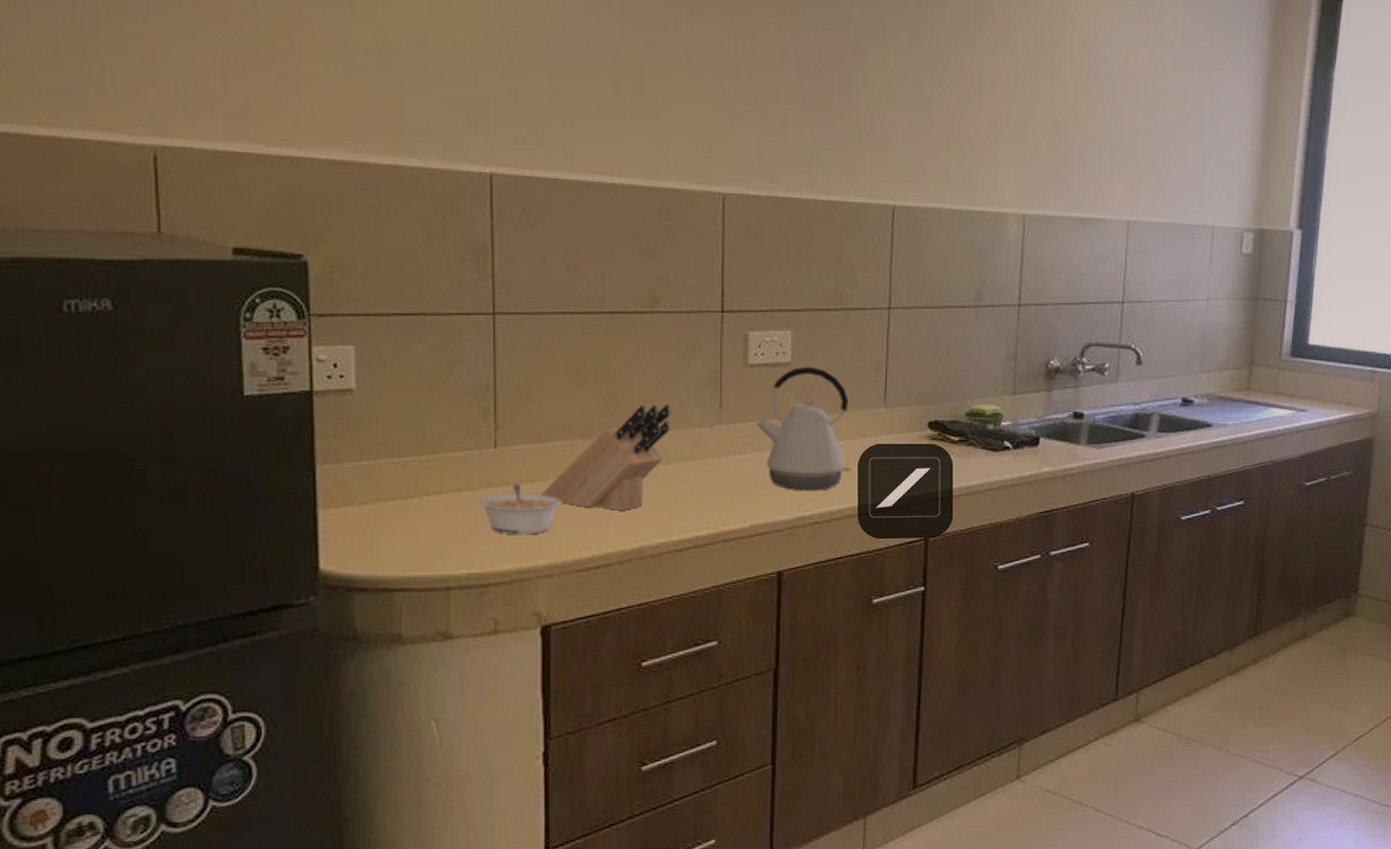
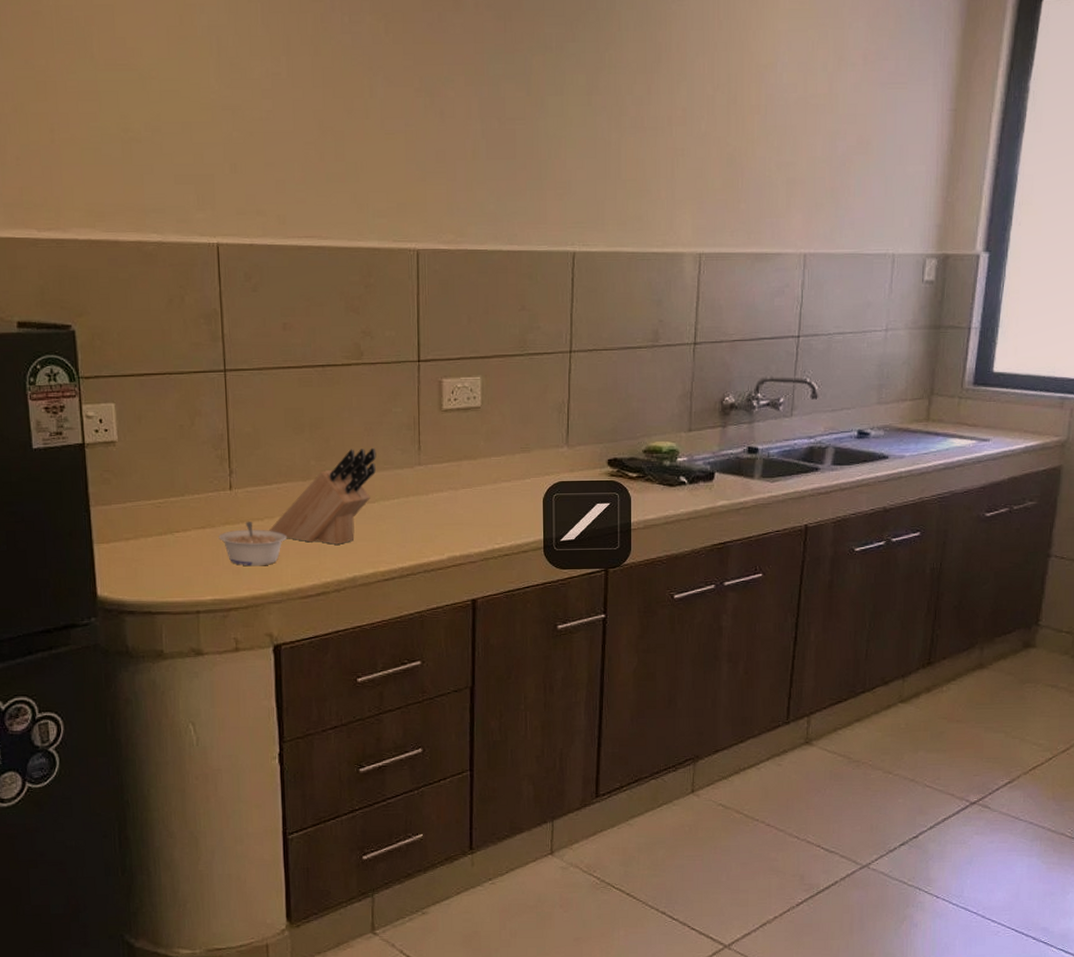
kettle: present [755,366,851,491] -> none [450,410,537,526]

